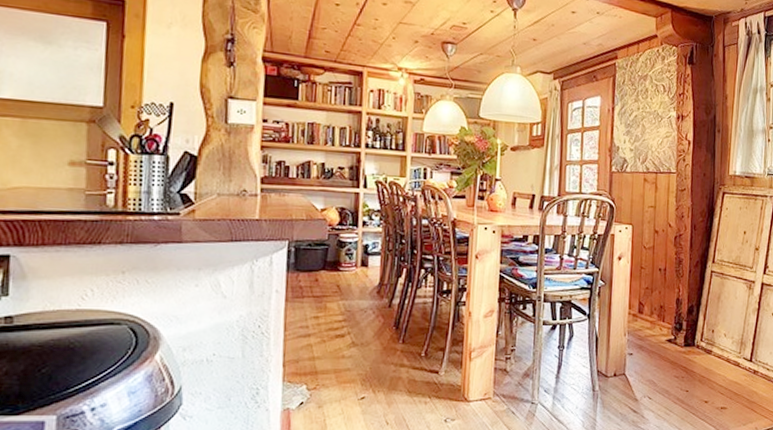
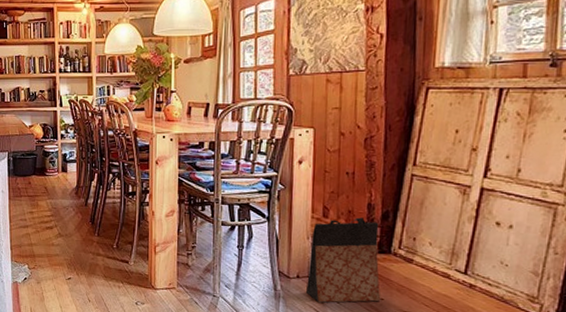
bag: none [622,312,686,401] -> present [306,217,381,303]

